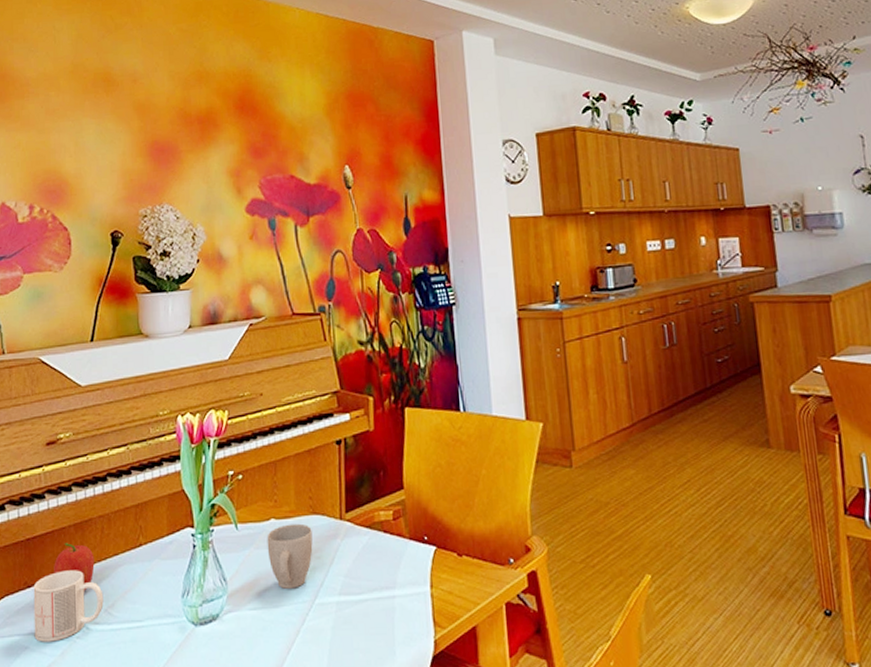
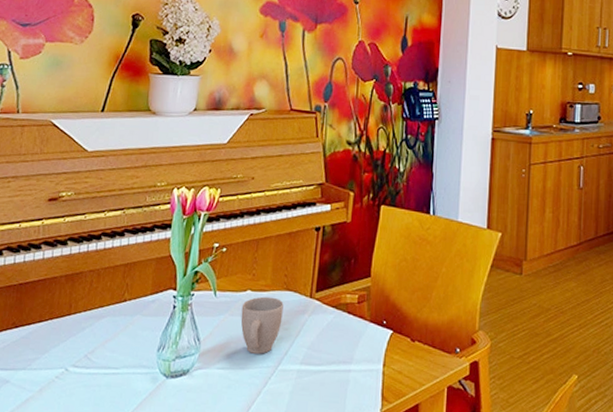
mug: present [33,570,104,642] -> none [16,316,85,379]
fruit: present [54,543,95,591] -> none [41,291,81,337]

